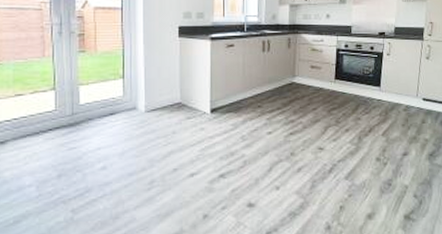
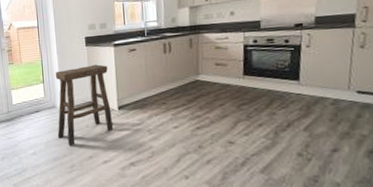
stool: none [136,59,204,157] -> present [55,64,114,146]

